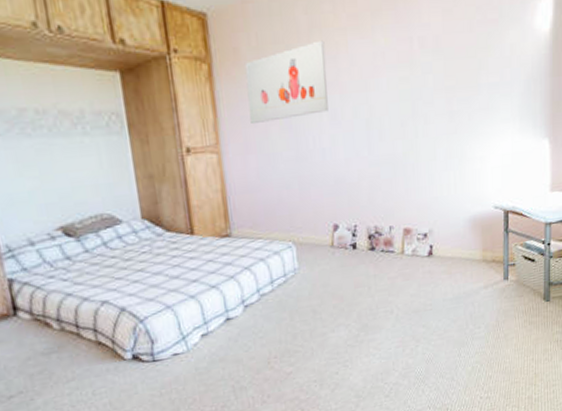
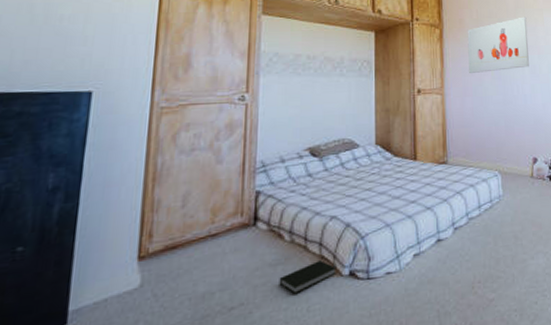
book: none [55,346,118,380] -> present [279,260,336,294]

